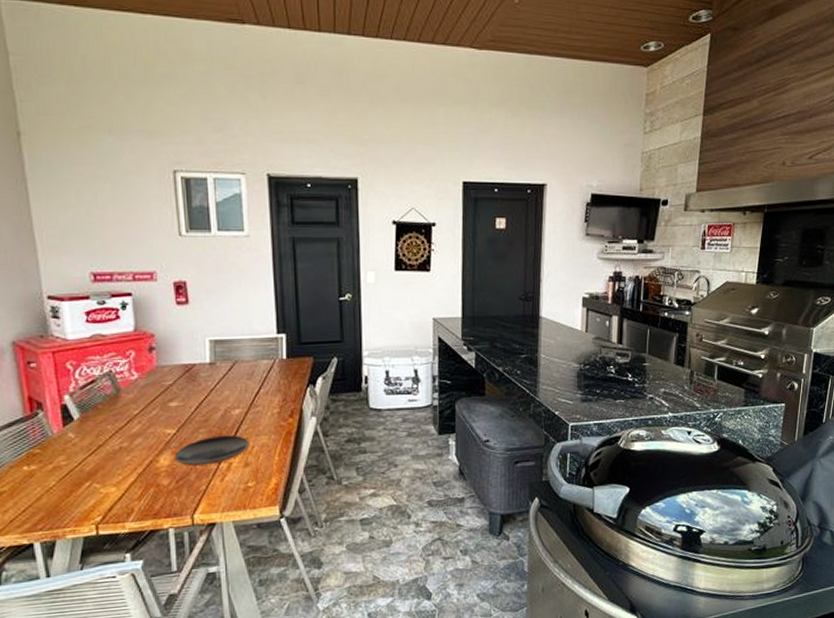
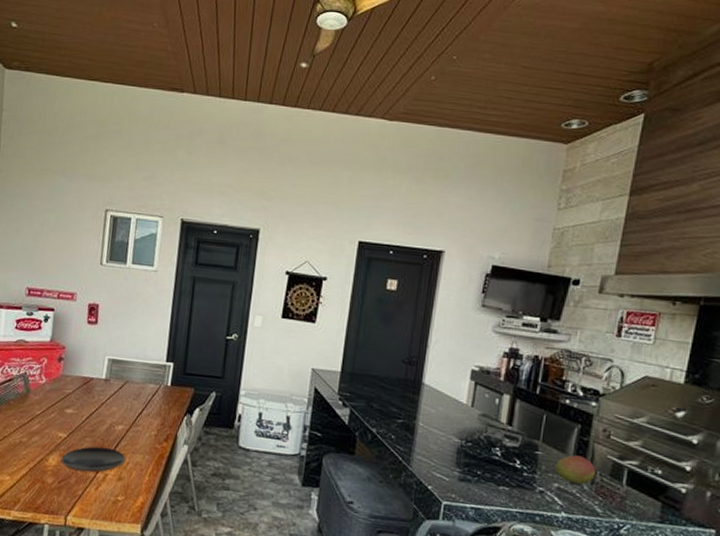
fruit: none [661,361,693,387] -> present [555,455,596,485]

